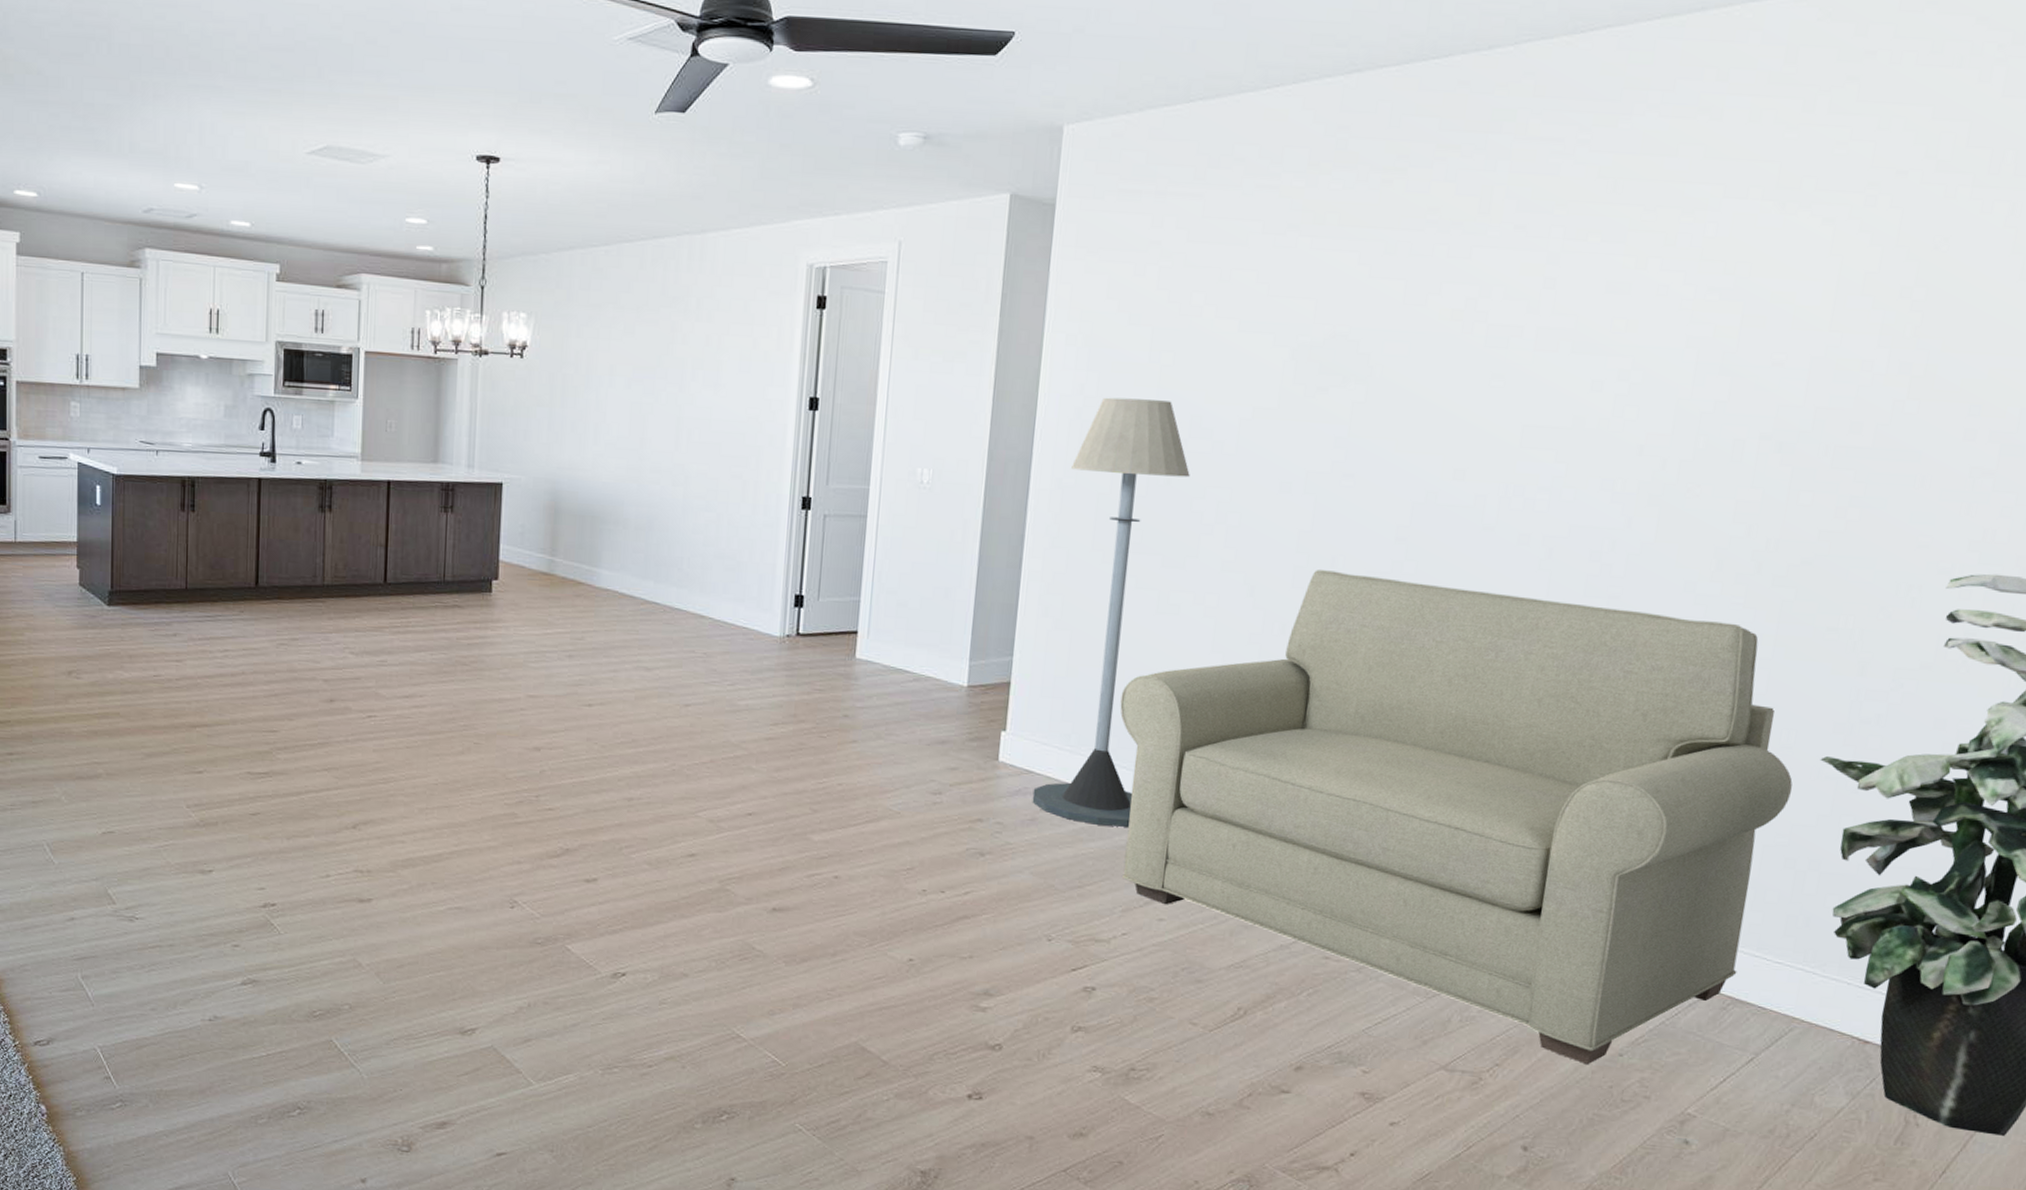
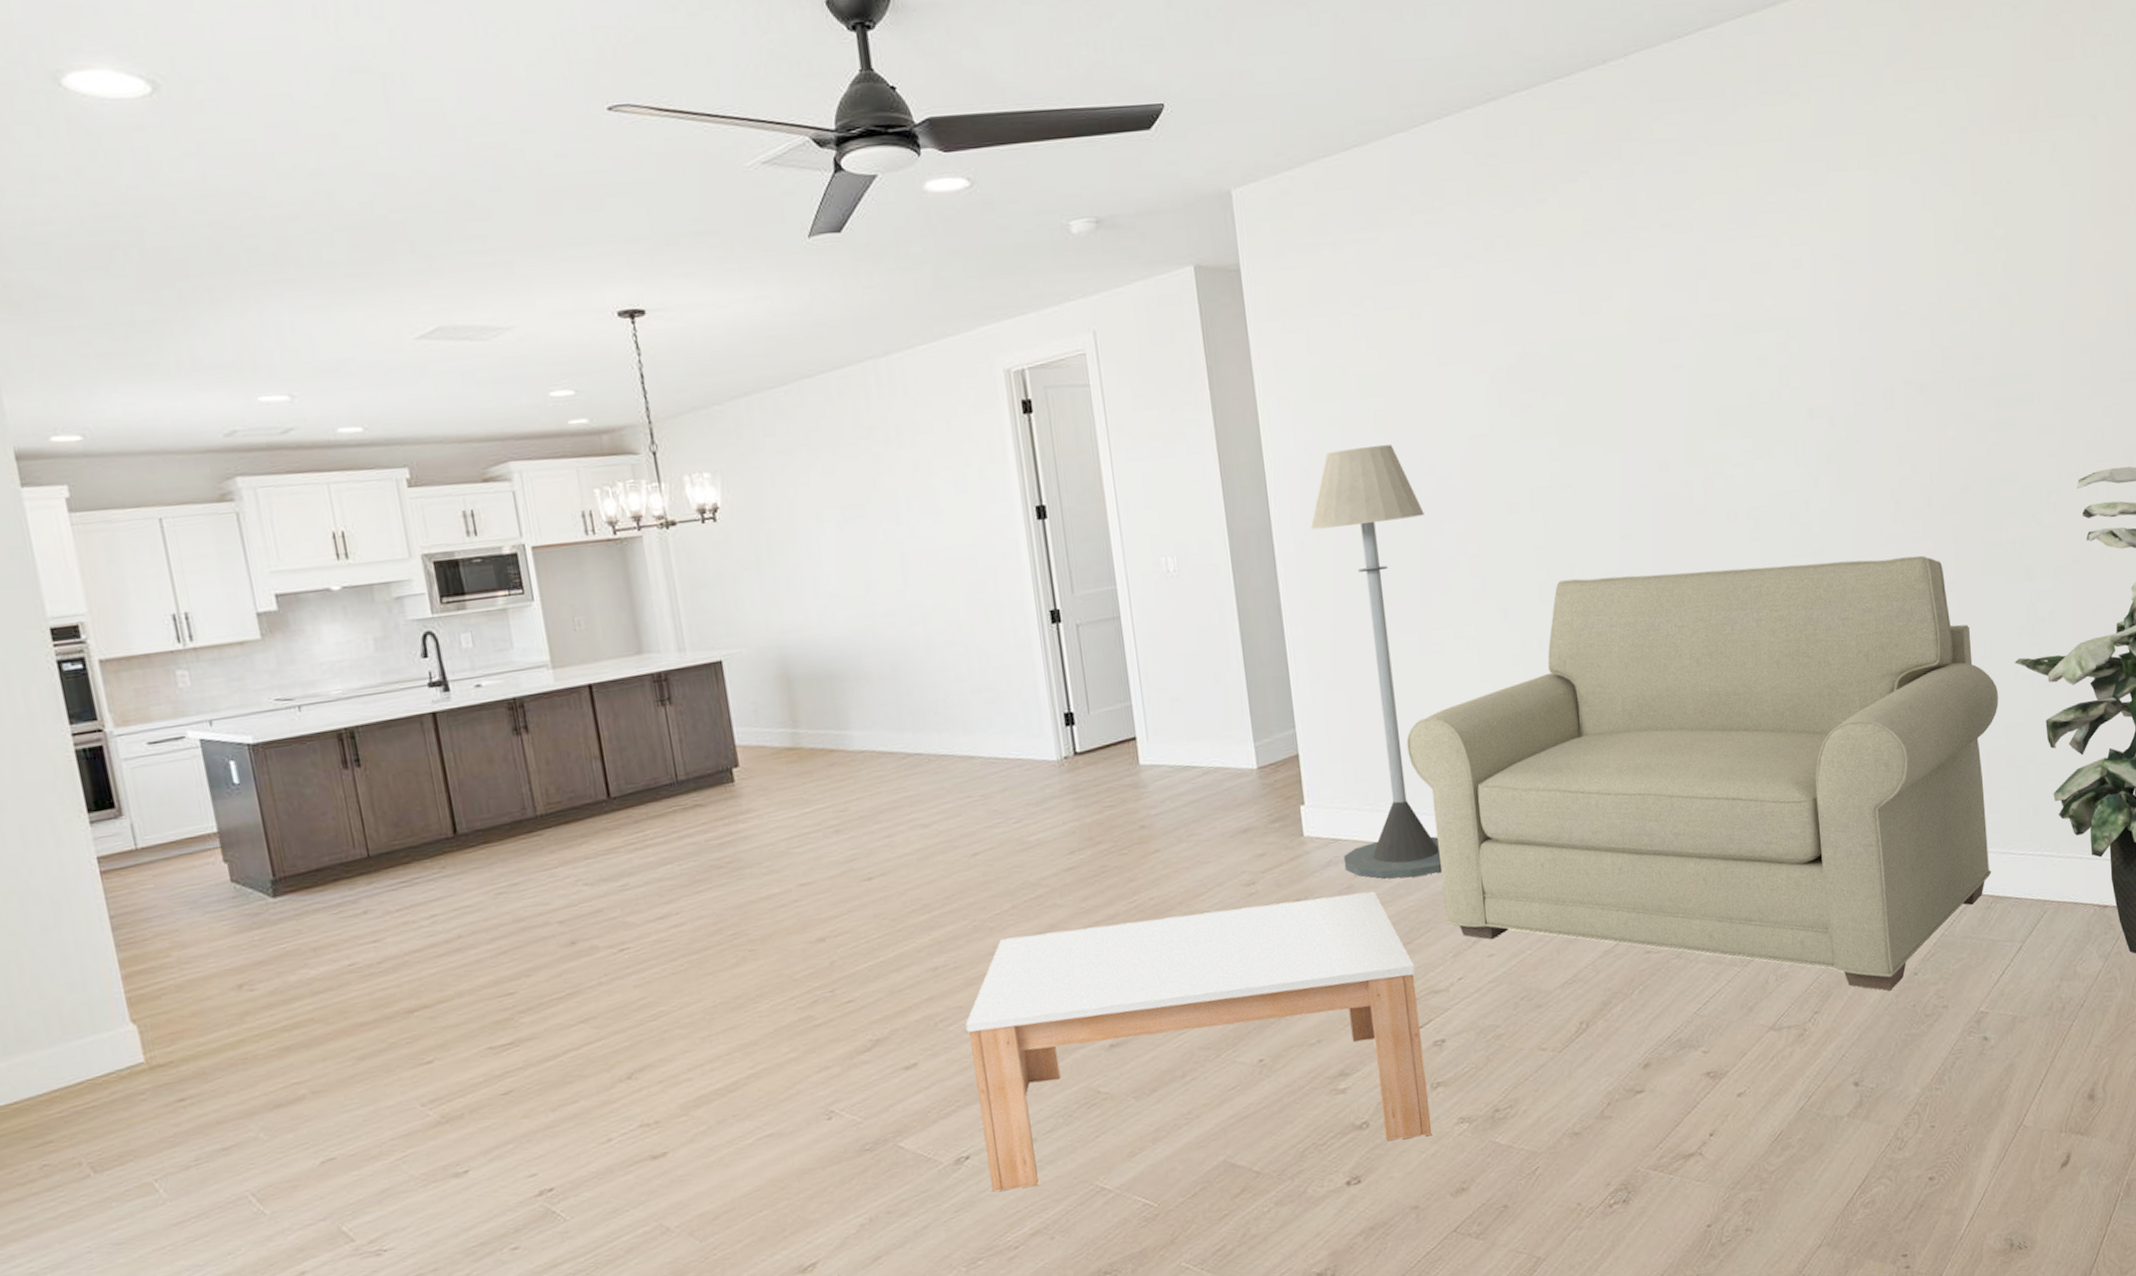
coffee table: none [639,787,1081,1074] -> present [965,891,1433,1192]

